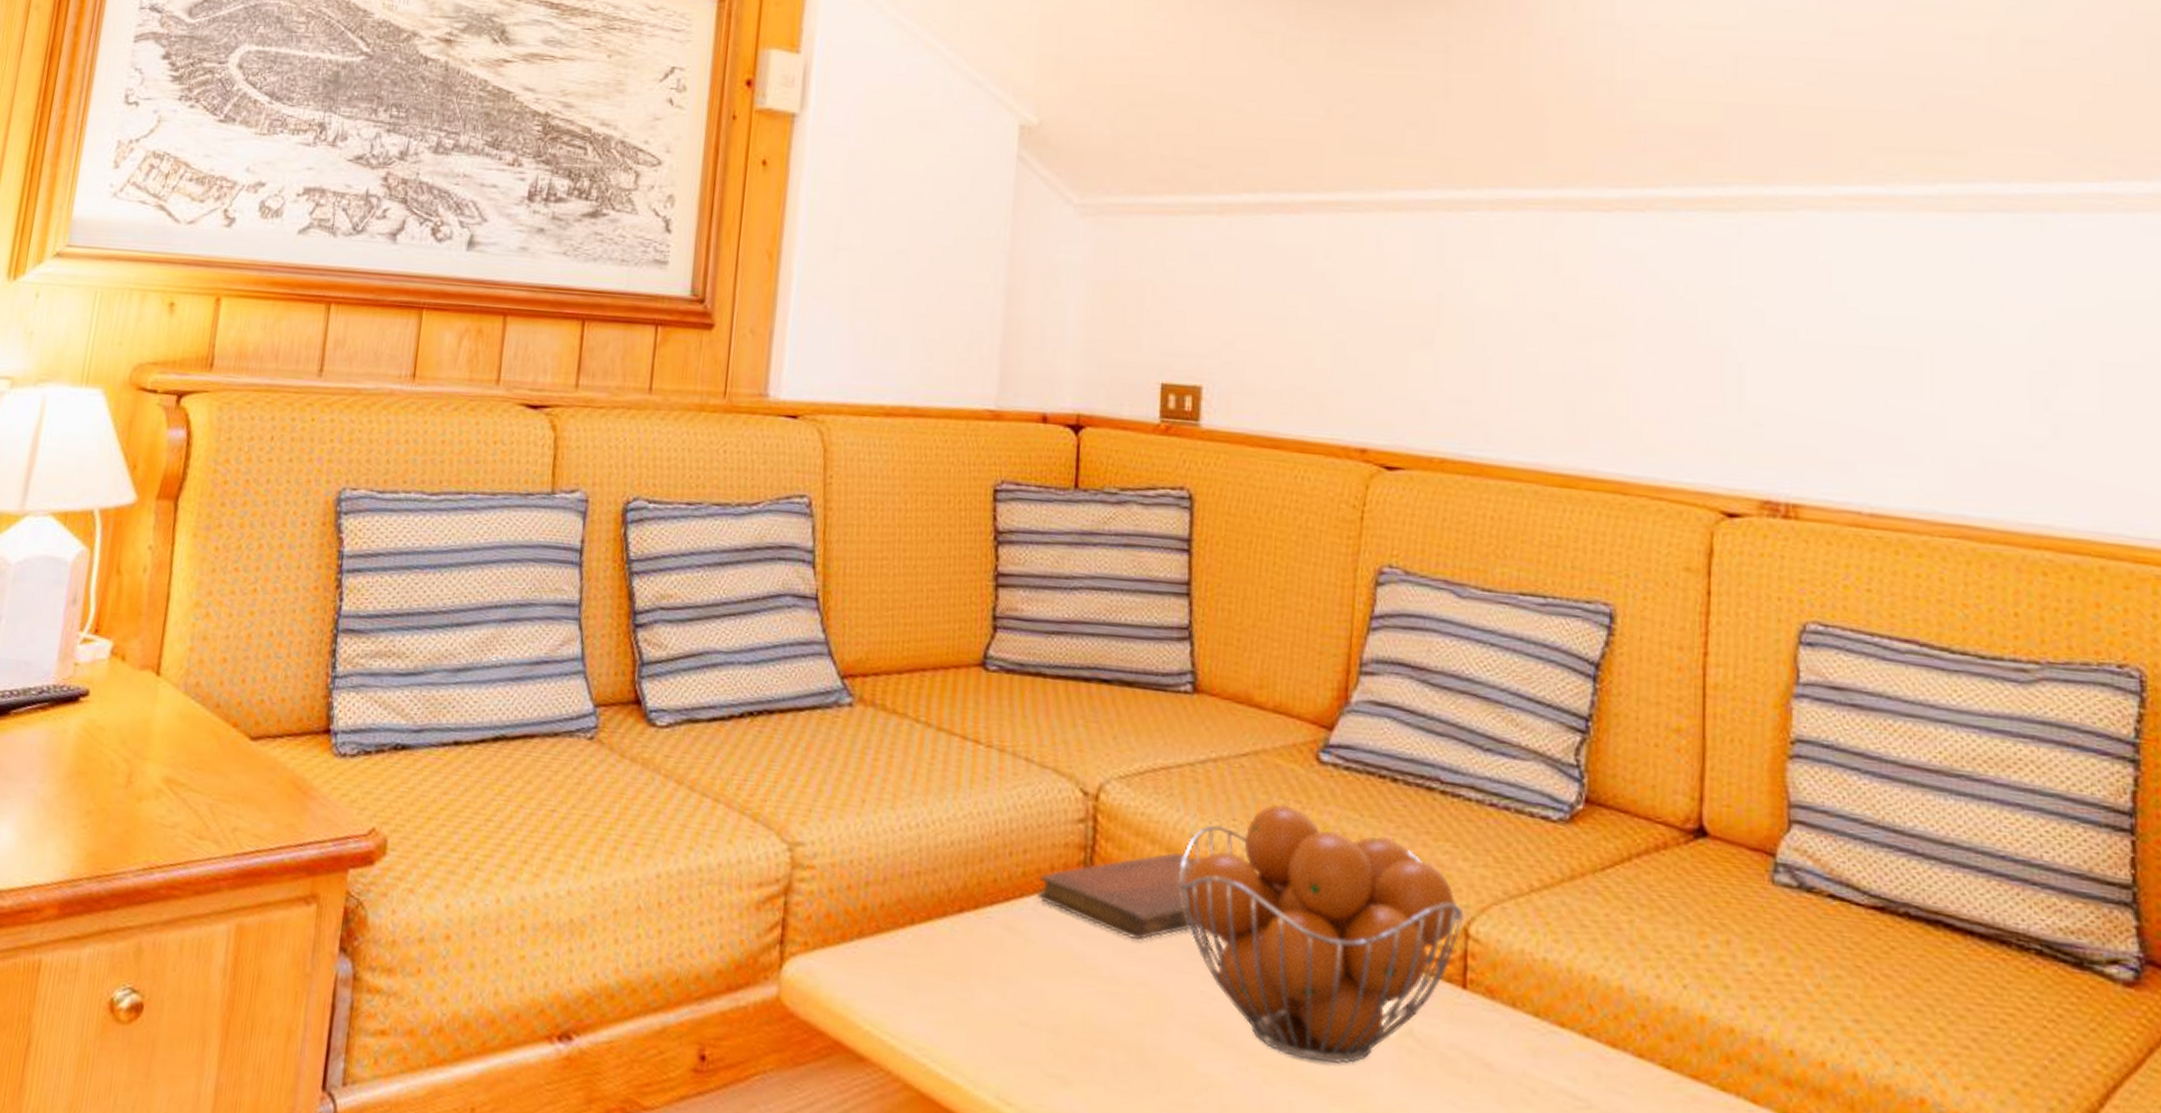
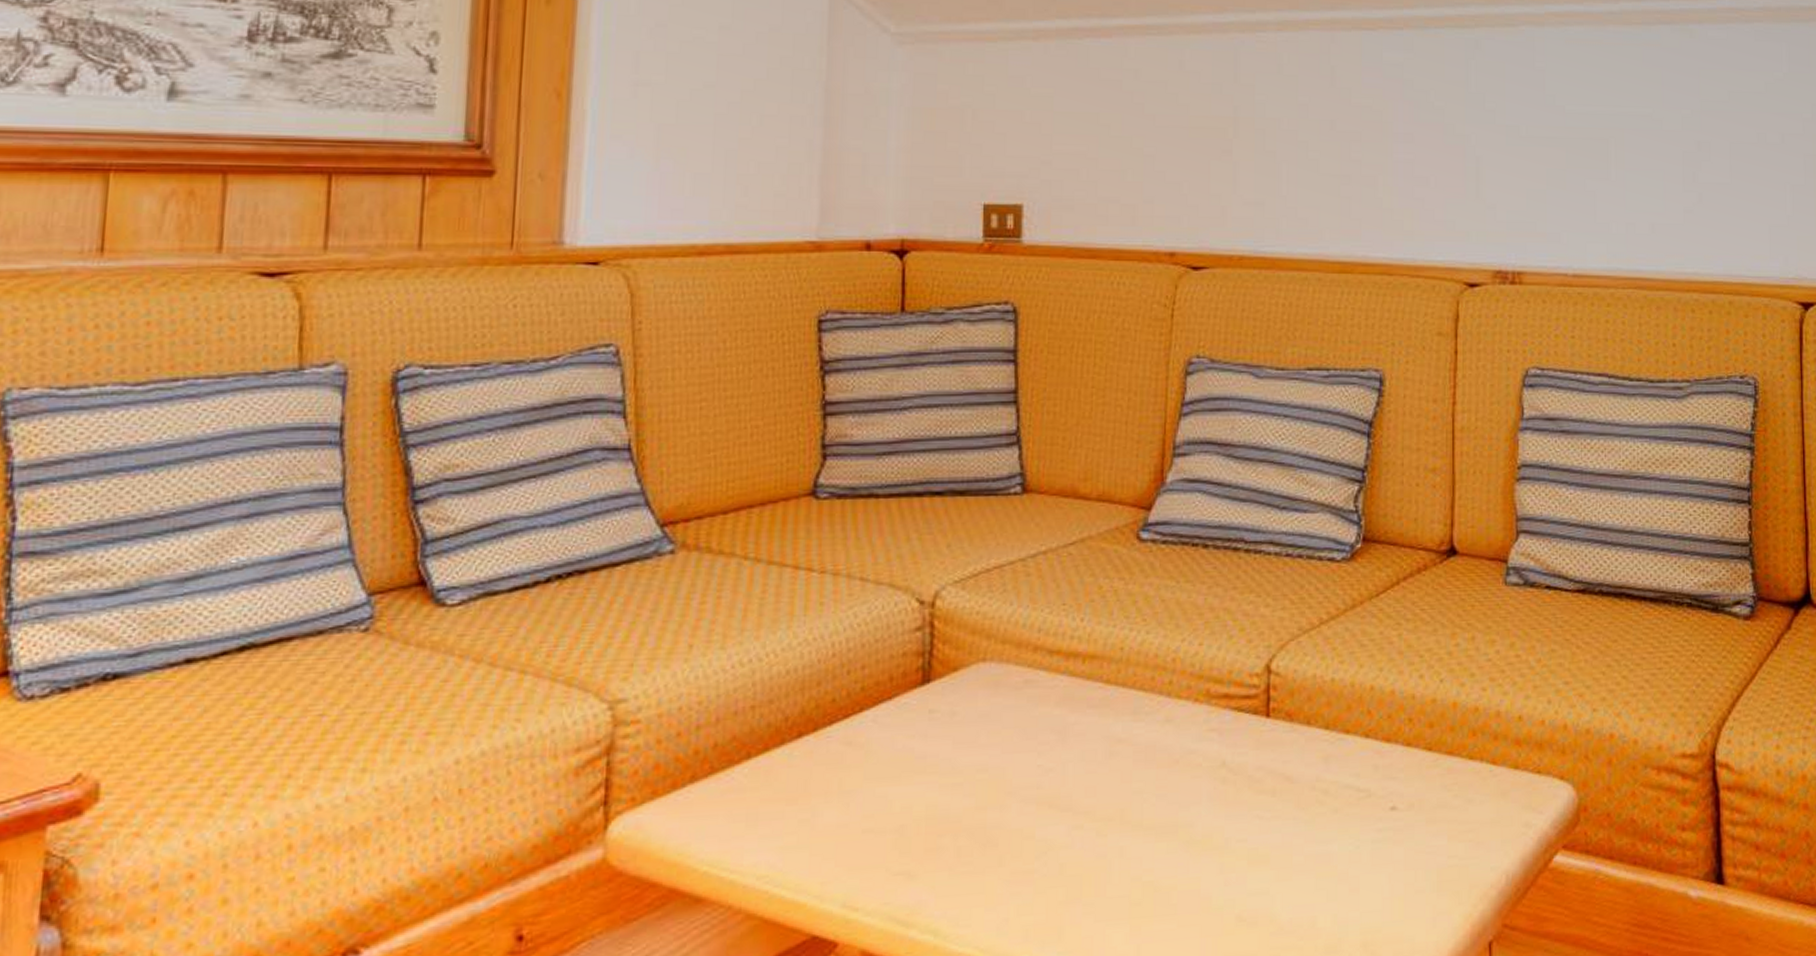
notebook: present [1037,851,1199,941] -> none [877,642,1034,731]
fruit basket: present [1178,804,1464,1064] -> none [1014,584,1266,808]

